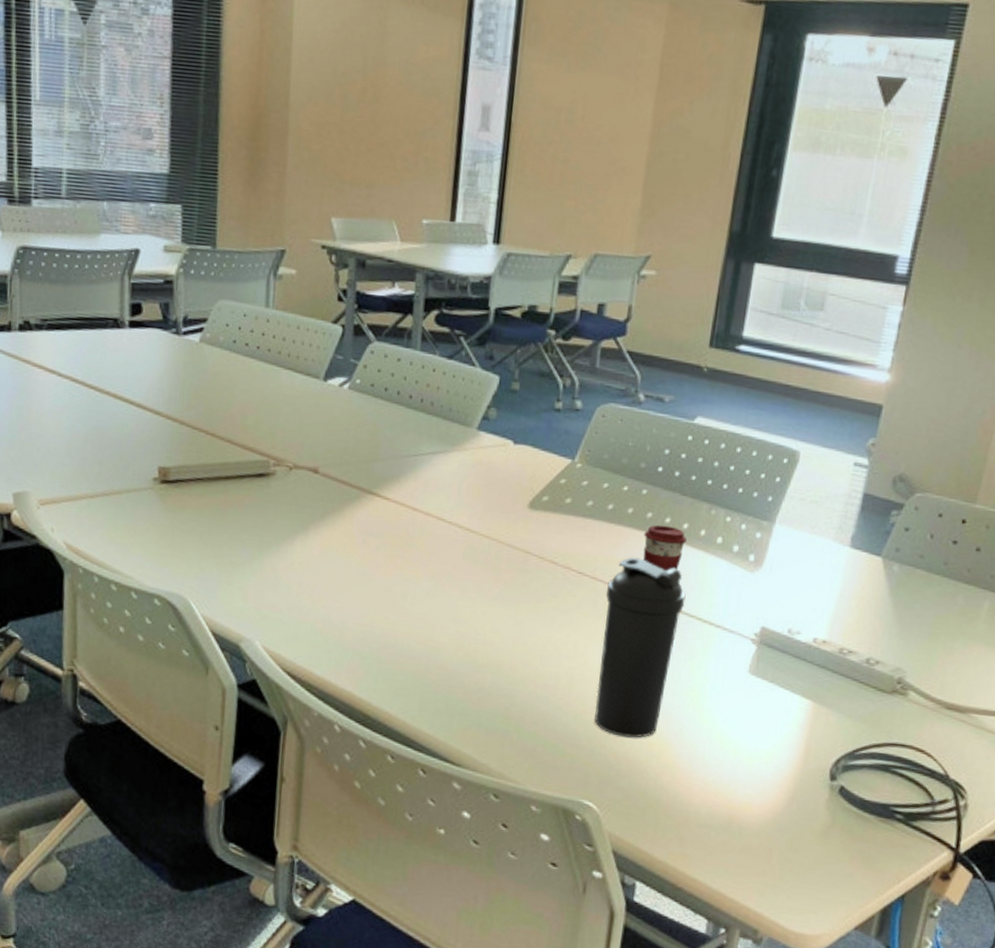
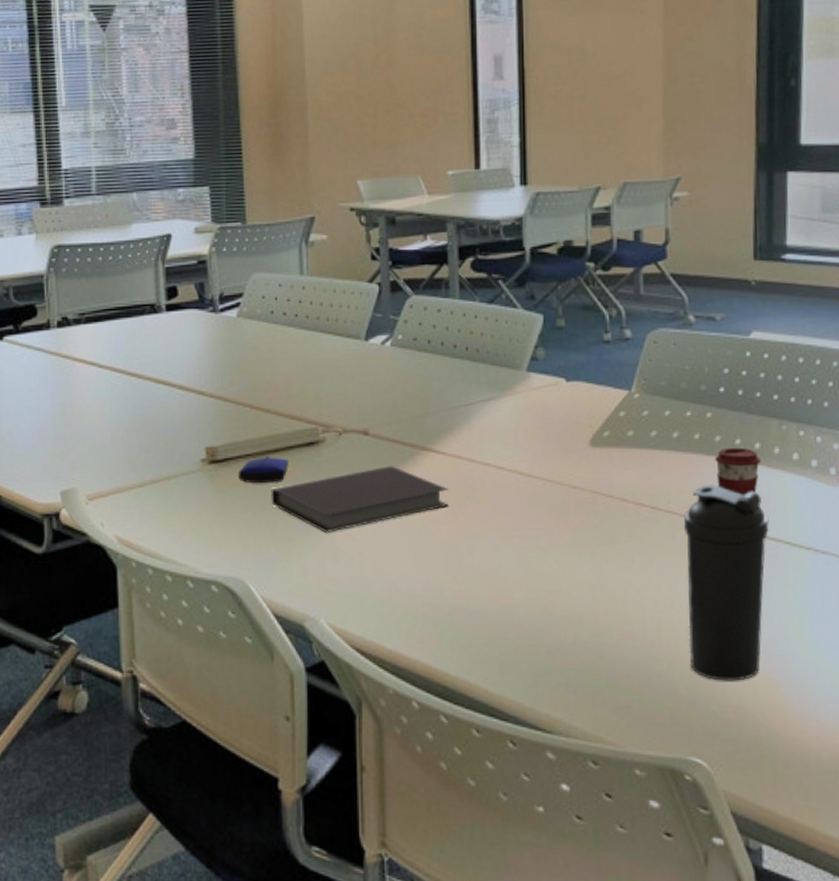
computer mouse: none [188,482,238,508] -> present [238,456,288,484]
notebook: none [218,504,389,562] -> present [271,465,449,532]

